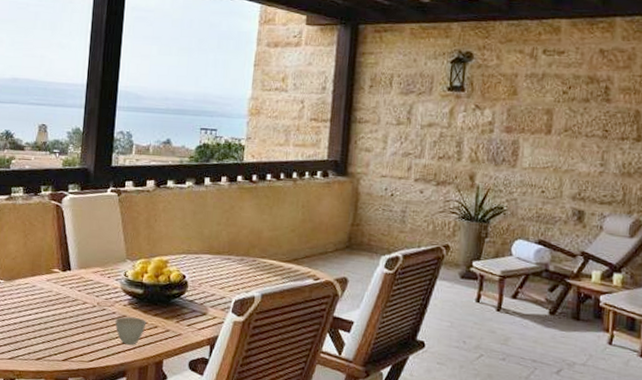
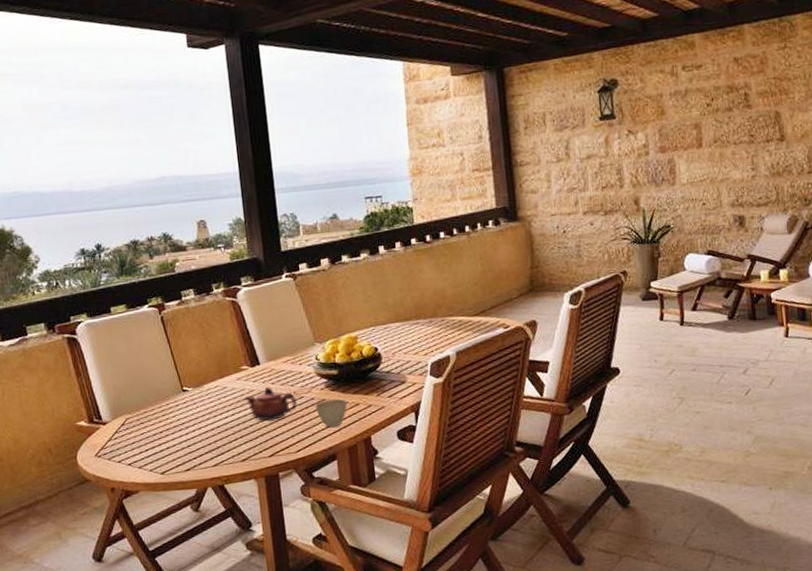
teapot: none [50,293,100,327] -> present [245,387,298,421]

